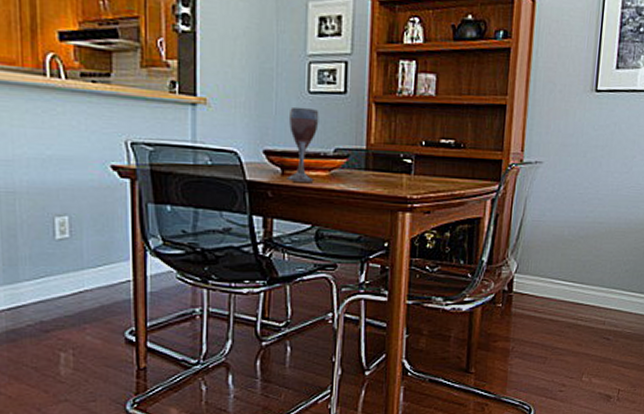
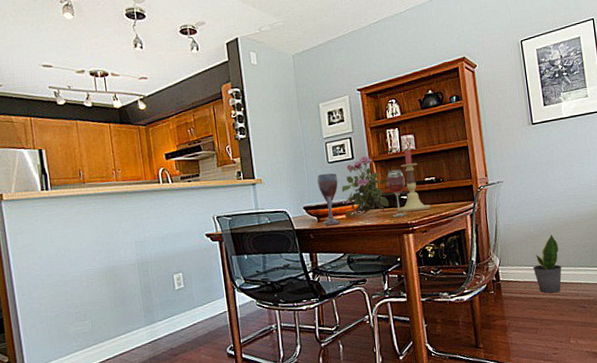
flower bouquet: none [321,92,390,178] -> present [341,156,389,219]
wineglass: none [386,119,413,187] -> present [386,169,408,218]
candlestick: none [395,94,442,184] -> present [397,149,431,213]
potted plant: none [557,243,595,317] -> present [533,235,562,293]

